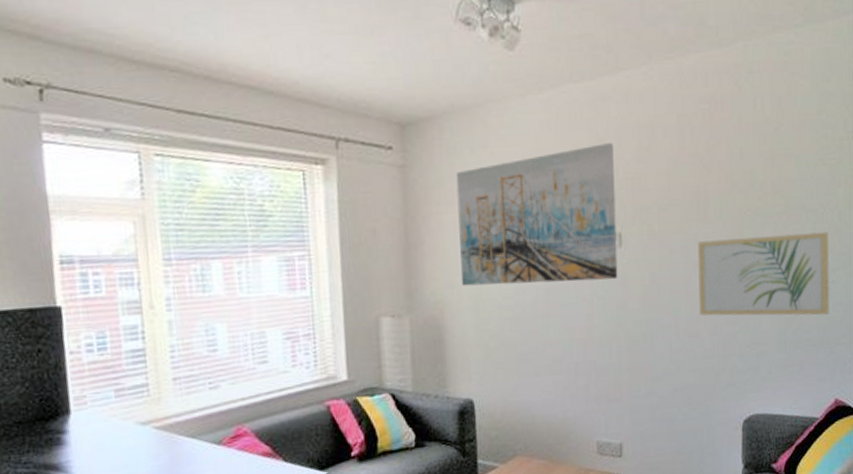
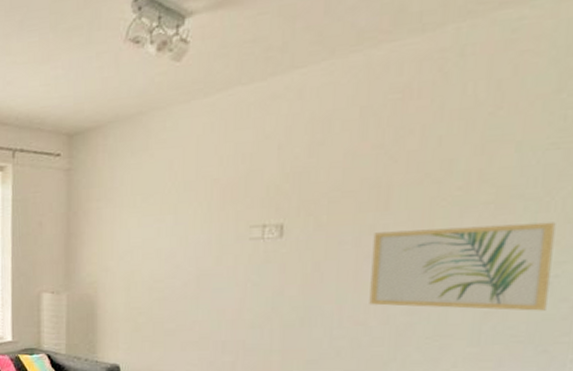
wall art: present [456,143,618,287] -> none [115,139,281,270]

